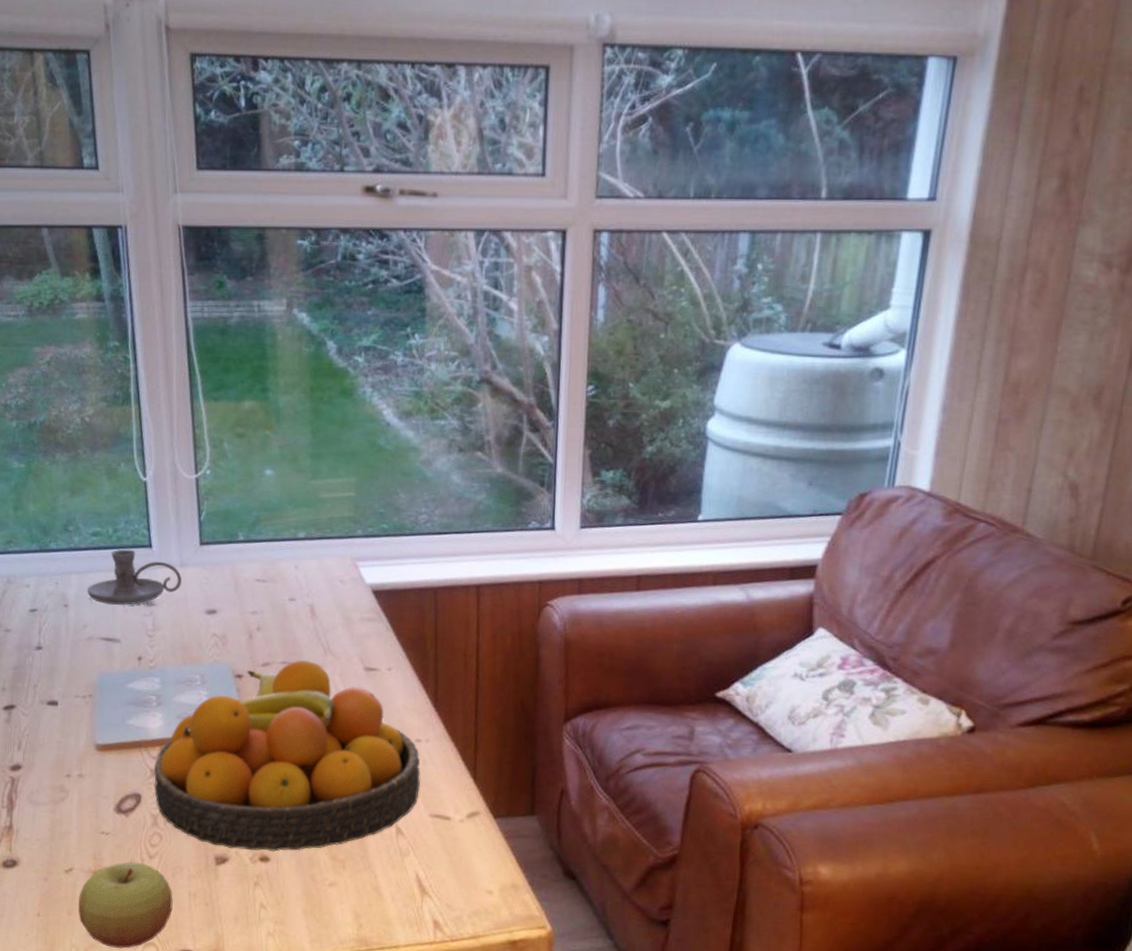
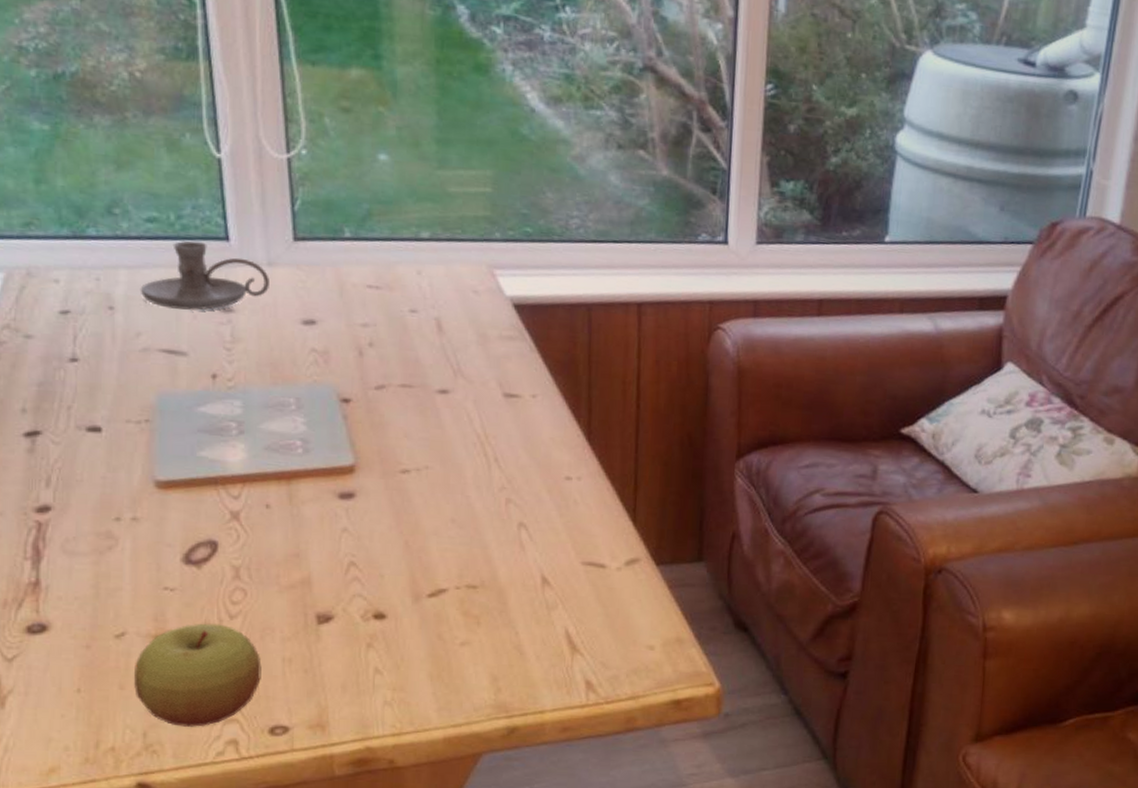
fruit bowl: present [154,660,421,852] -> none [235,383,571,607]

